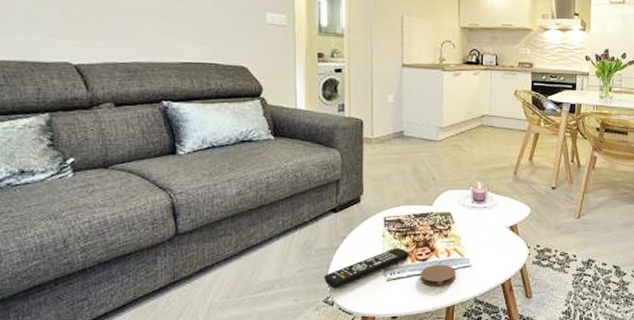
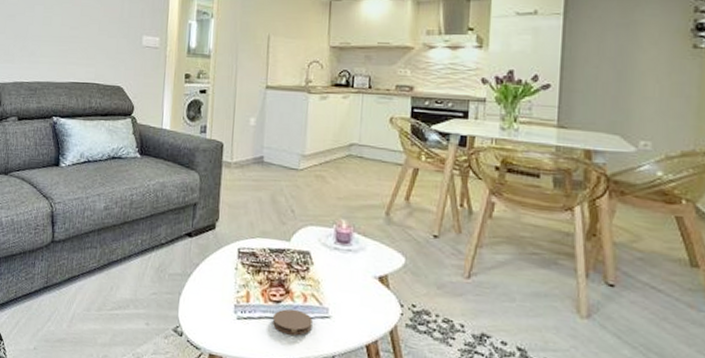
remote control: present [324,248,409,289] -> none [175,283,262,319]

